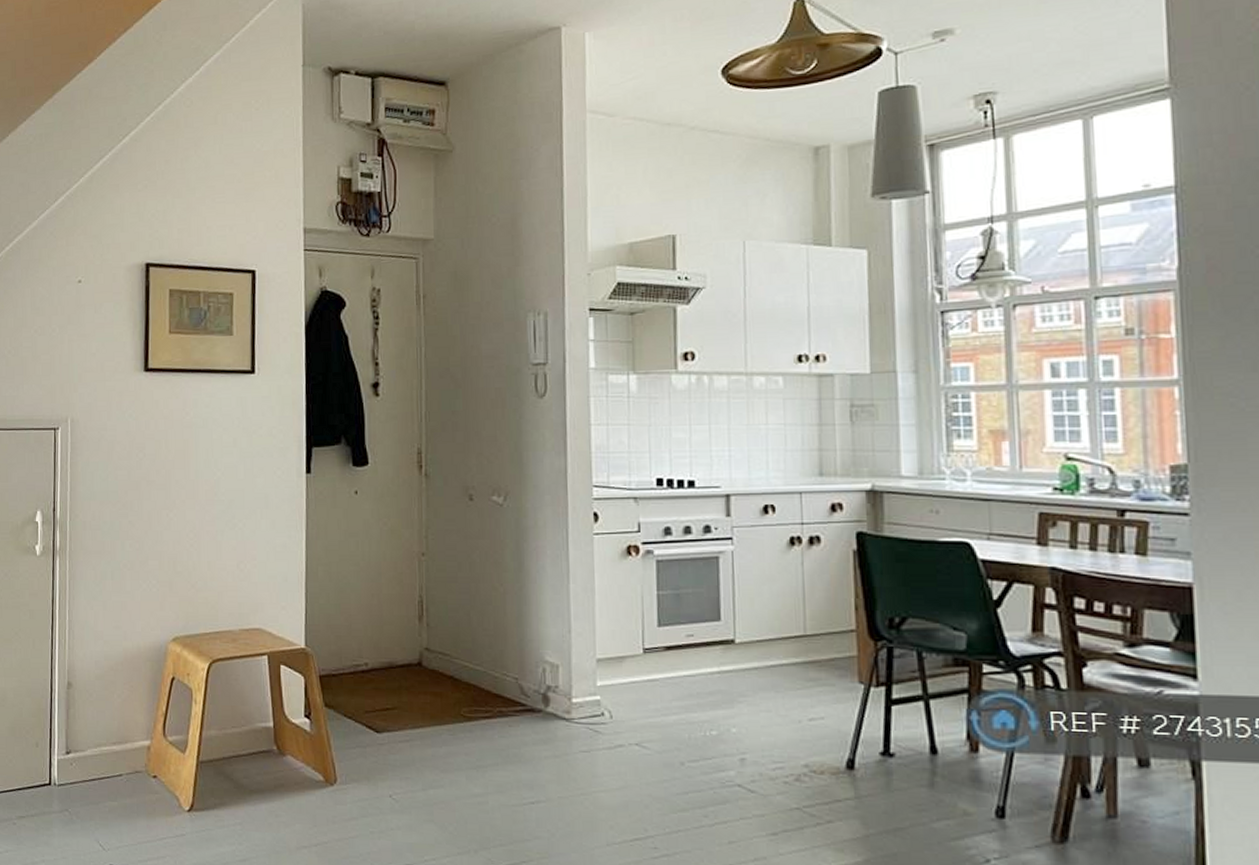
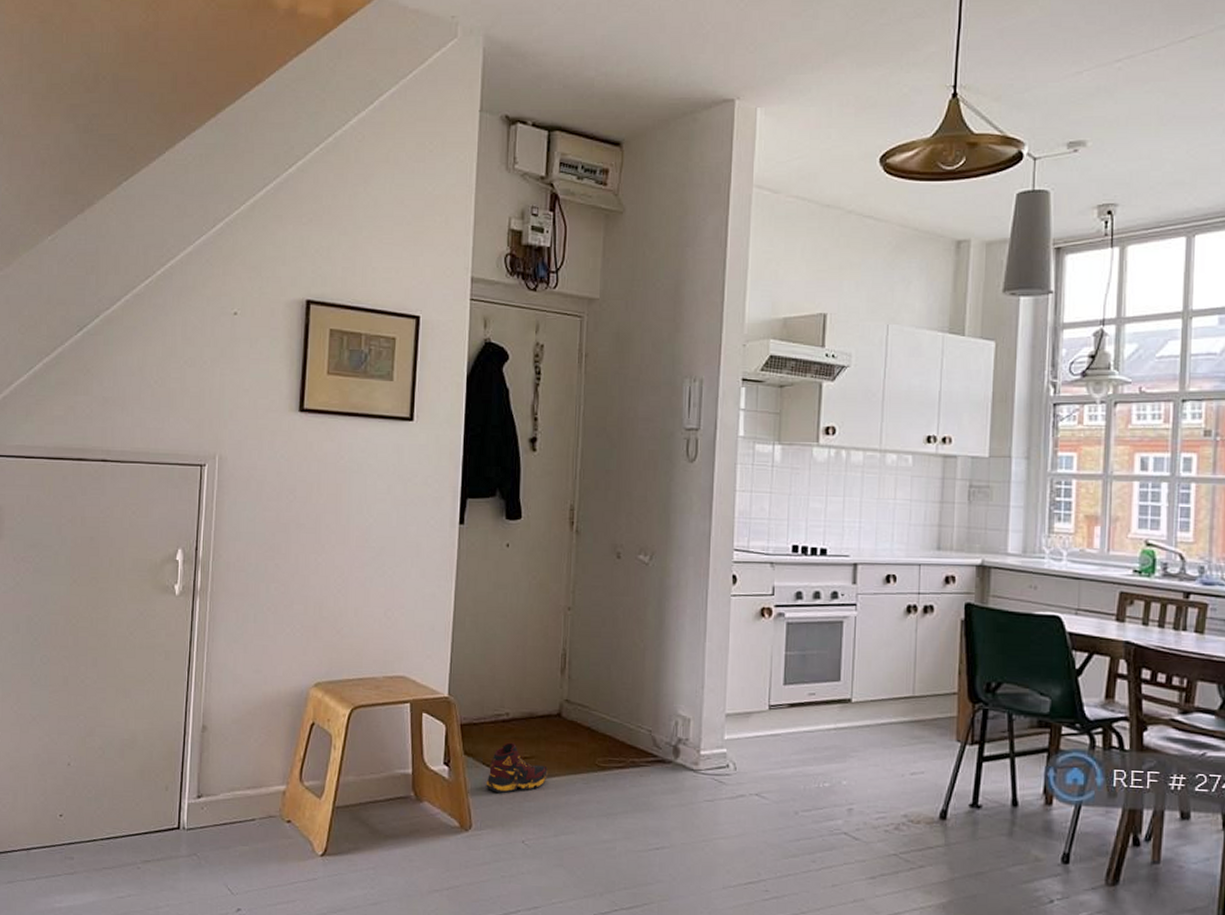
shoe: none [349,693,411,746] -> present [486,742,548,793]

